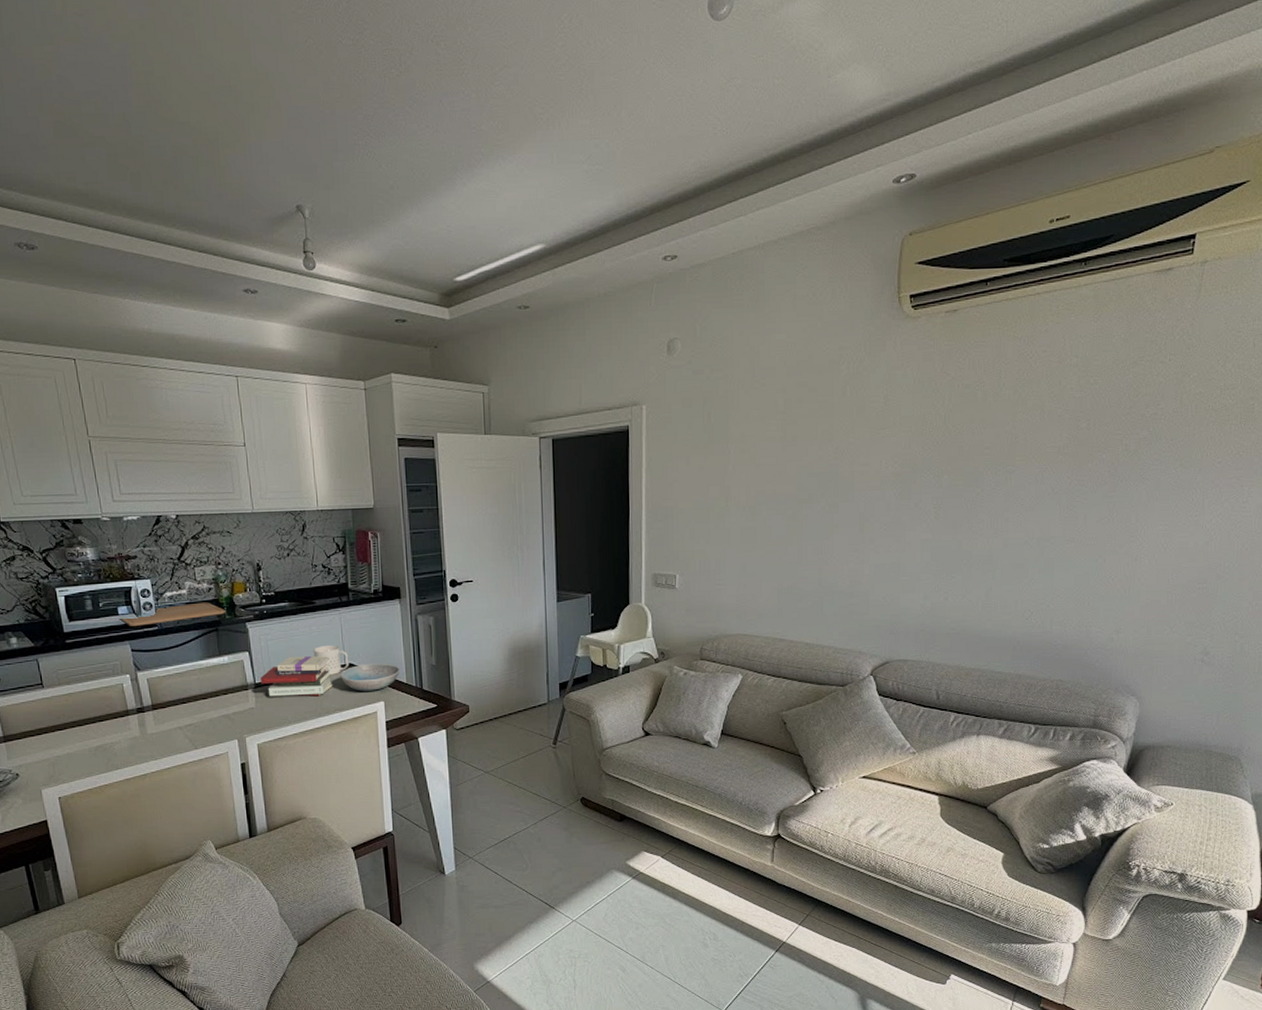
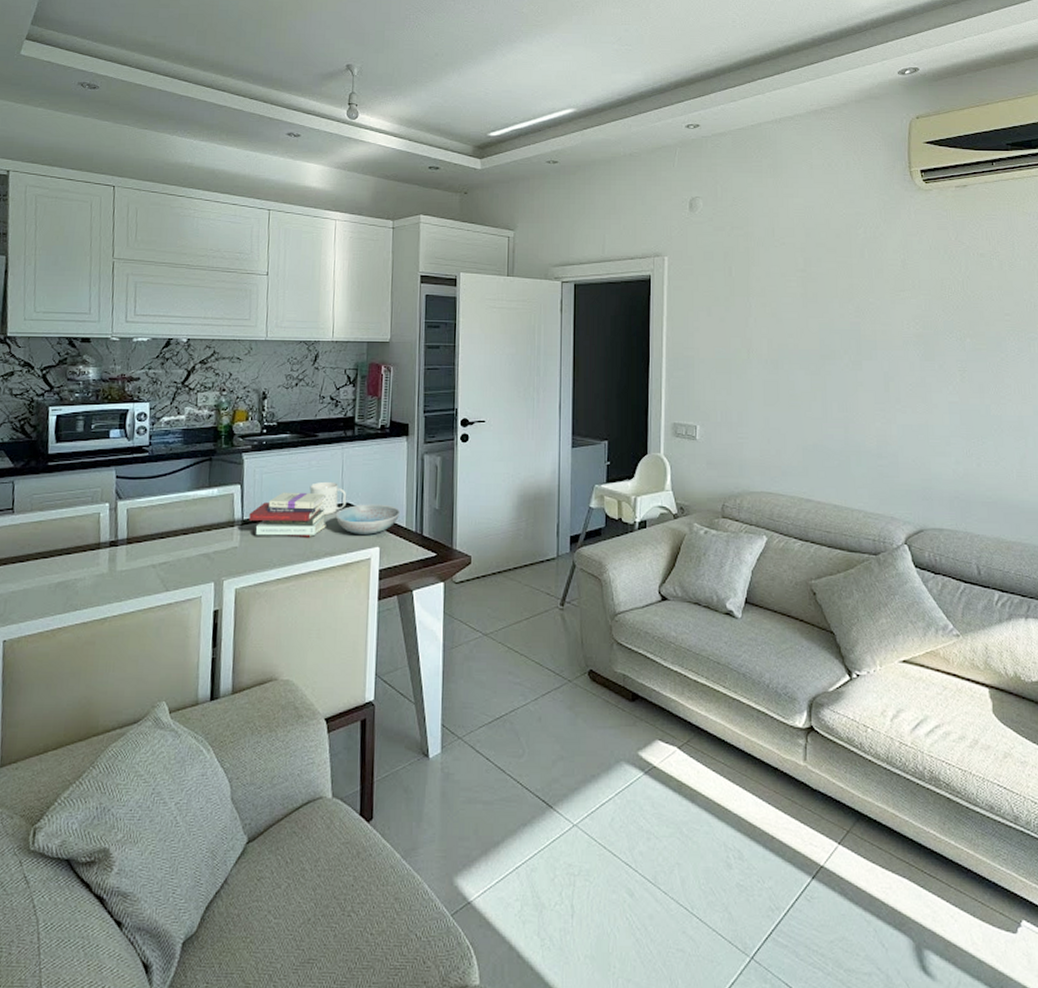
chopping board: present [120,602,227,626] -> none [110,429,224,451]

